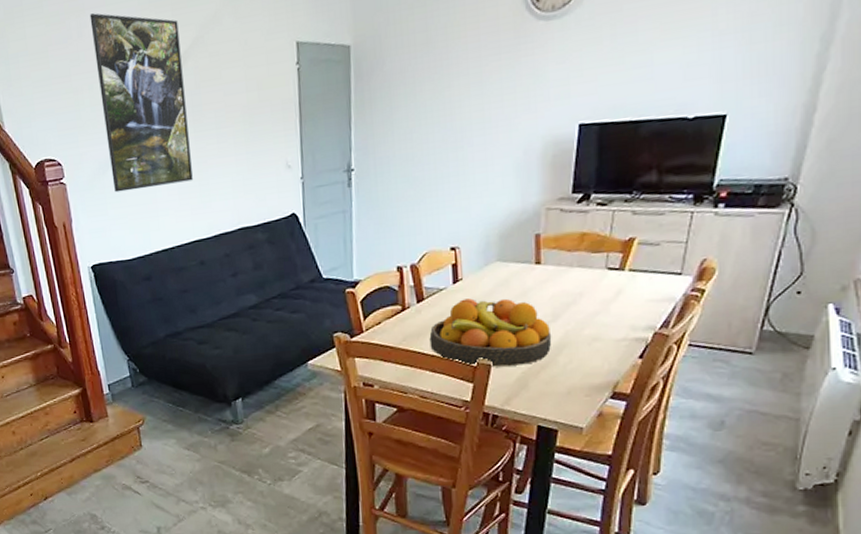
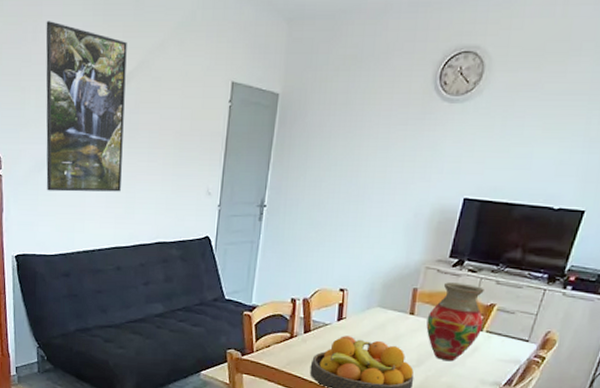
vase: none [557,219,624,311] -> present [426,282,484,362]

